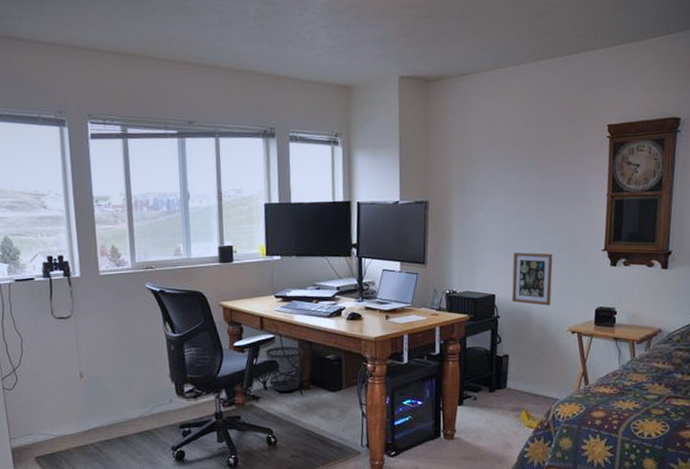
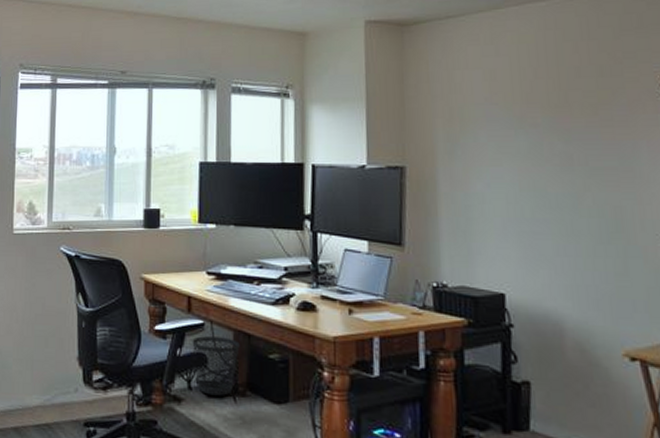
picture frame: present [512,252,553,306] -> none [529,239,593,317]

